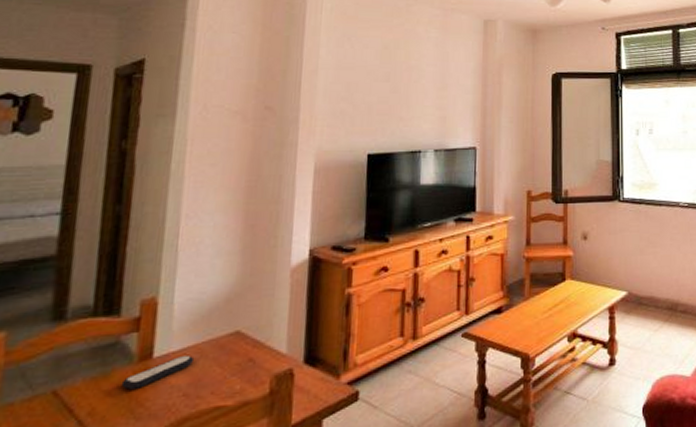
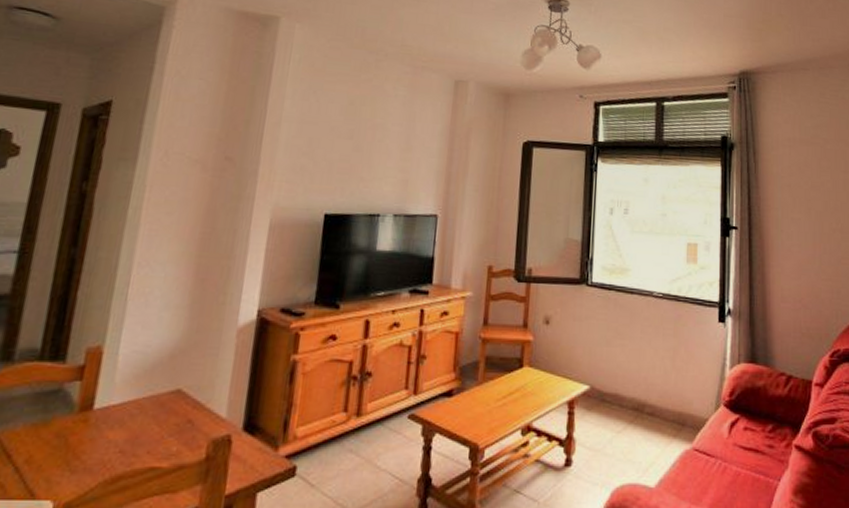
remote control: present [121,356,195,390] -> none [60,411,134,440]

